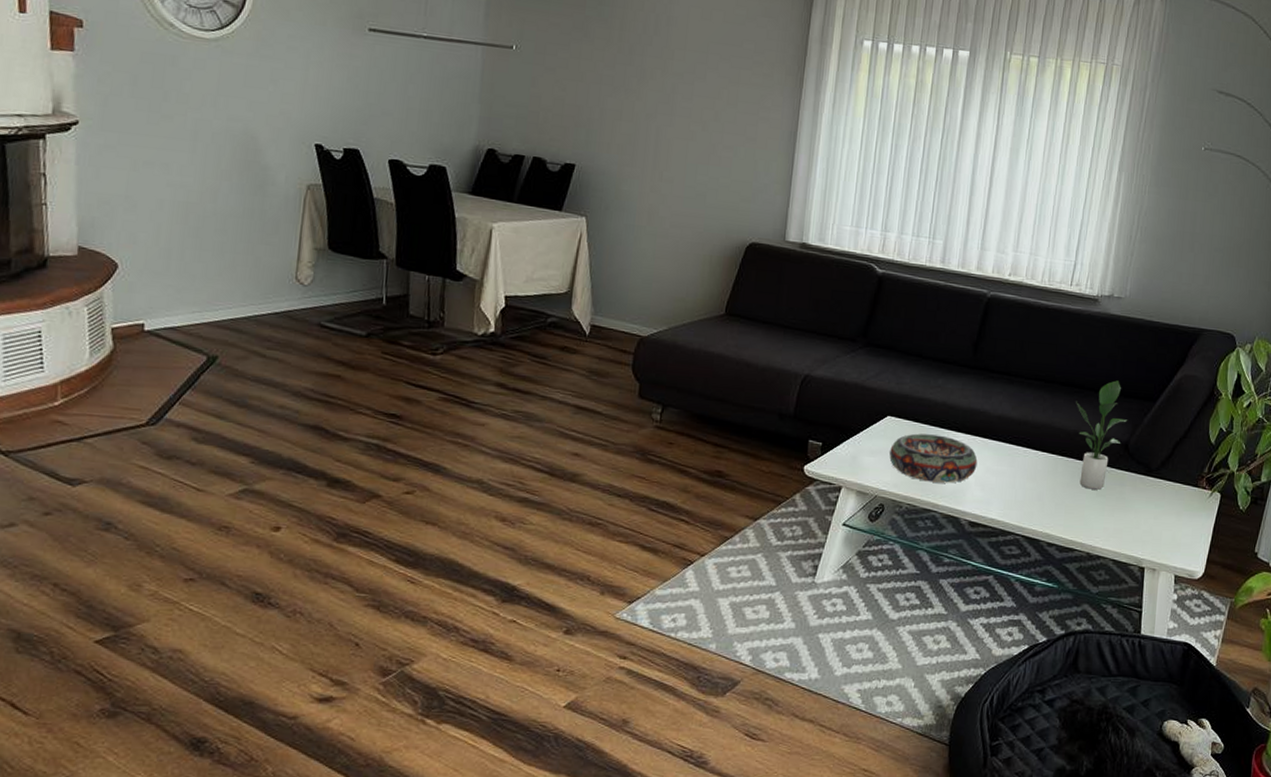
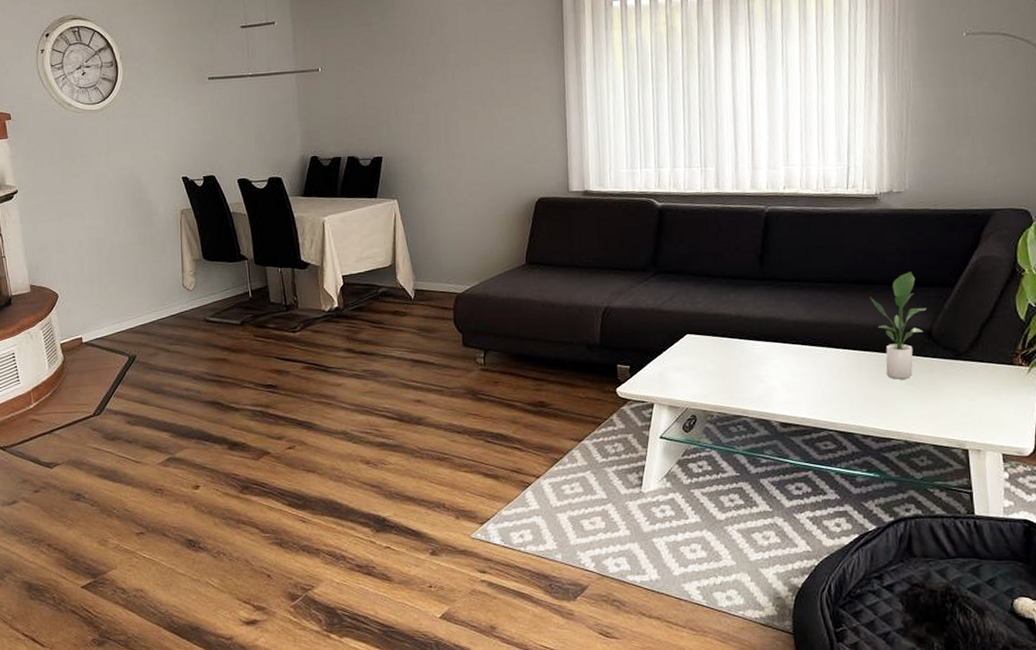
decorative bowl: present [889,433,978,483] -> none [694,345,780,390]

